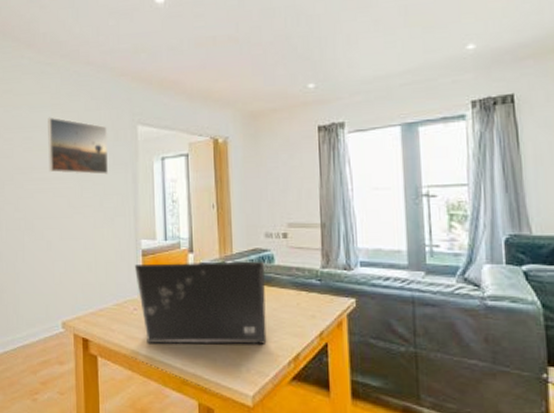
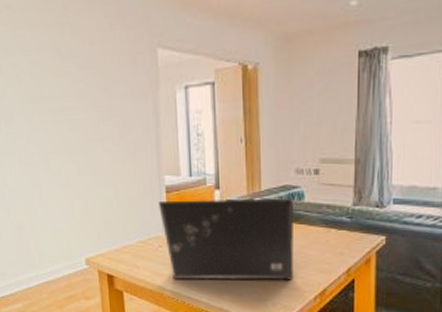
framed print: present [48,117,108,175] -> none [56,38,126,105]

